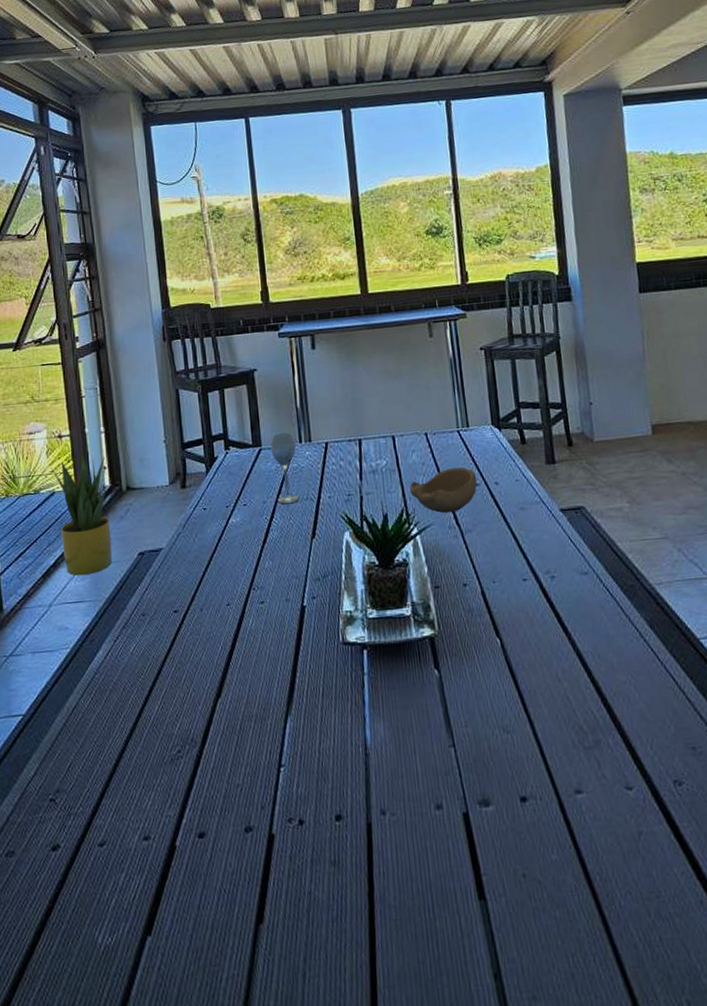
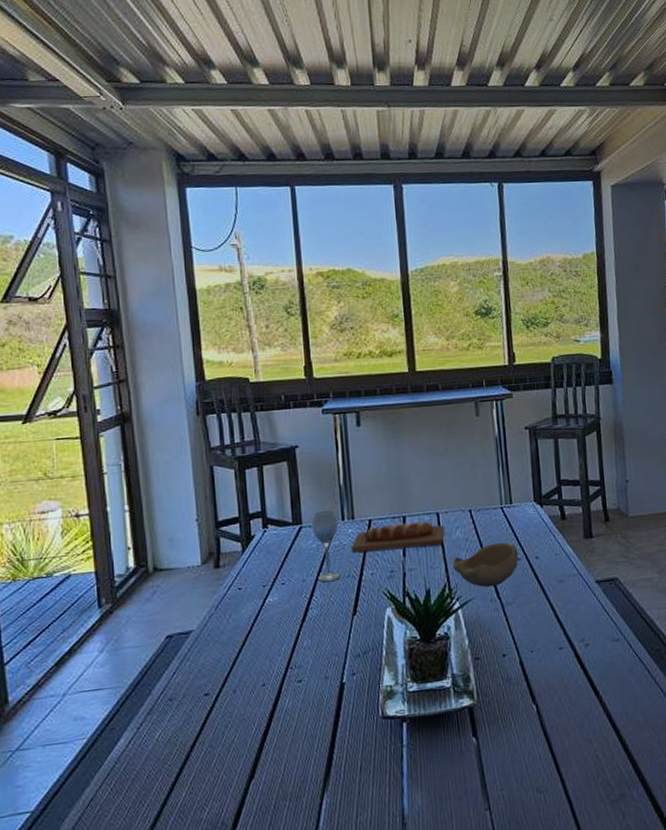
planter: present [51,455,113,575] -> none [67,535,137,662]
bread loaf: none [308,444,401,476] -> present [351,521,445,553]

